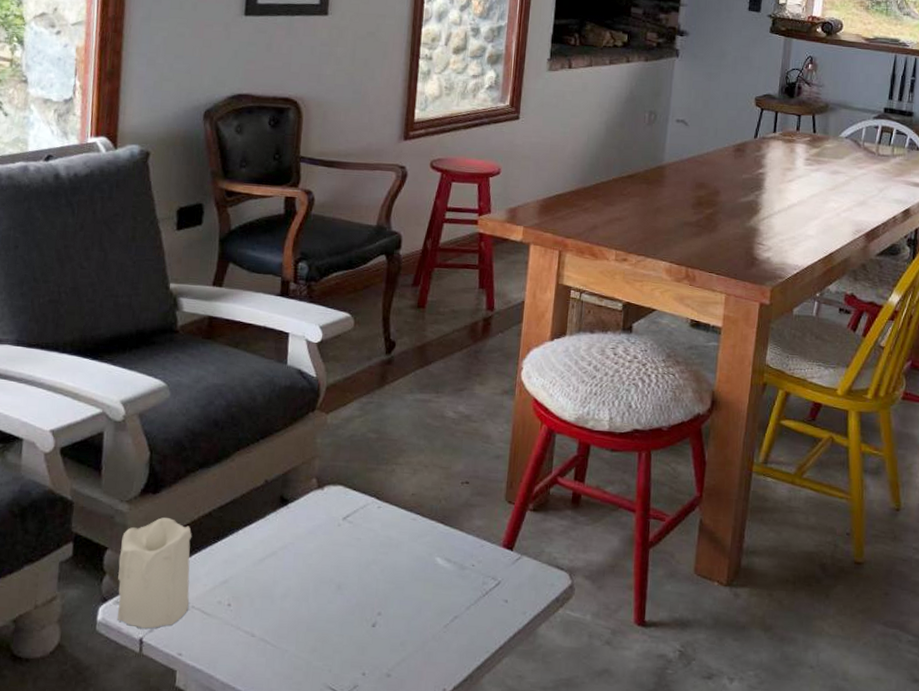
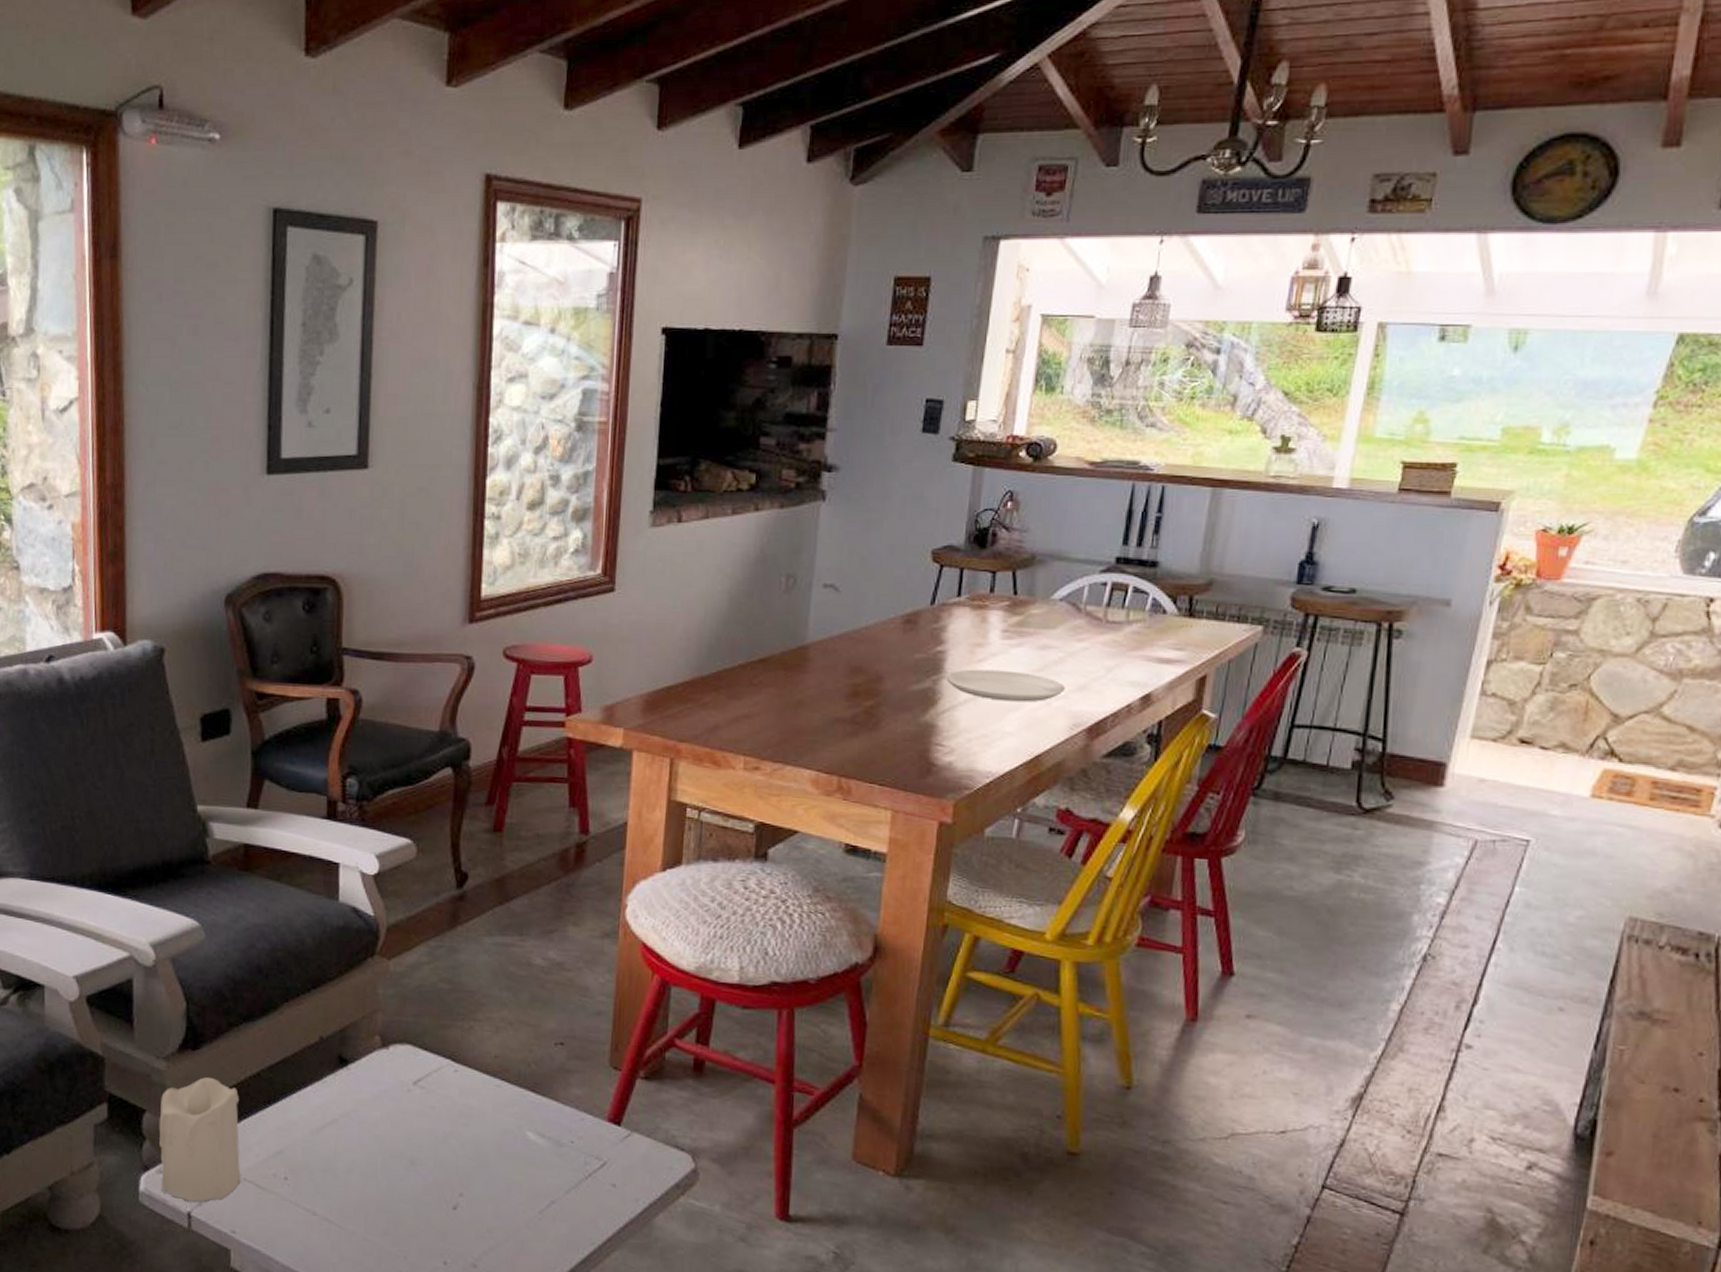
plate: none [765,187,850,213] -> present [945,669,1065,702]

